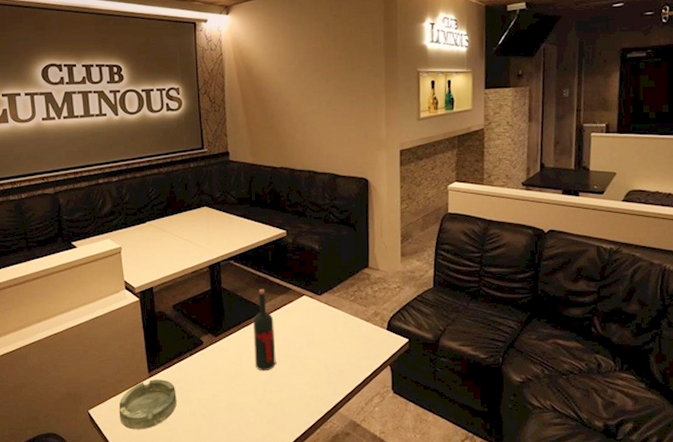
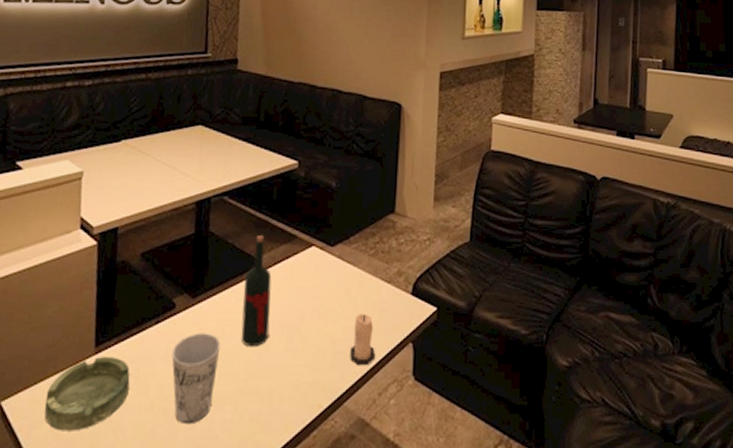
cup: none [205,361,240,425] -> present [172,333,221,425]
candle: none [341,345,360,383] -> present [350,313,375,366]

